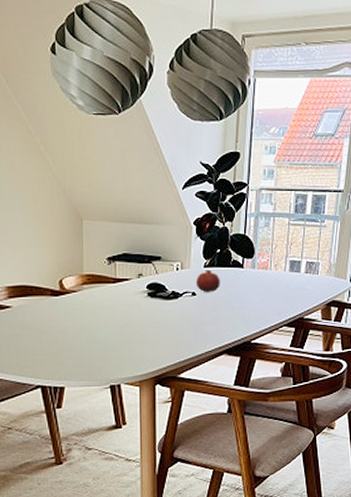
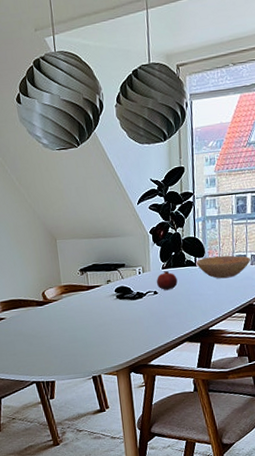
bowl: none [243,259,306,286] -> present [196,255,251,279]

